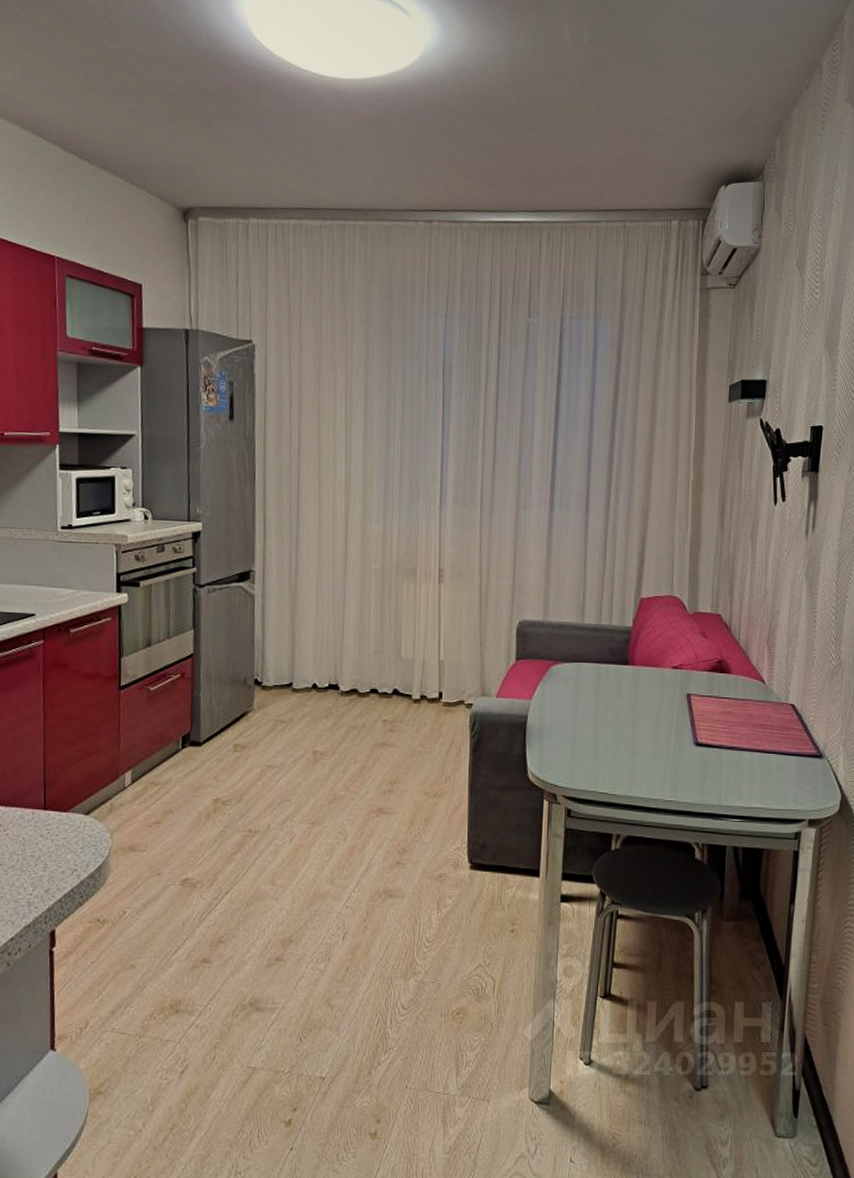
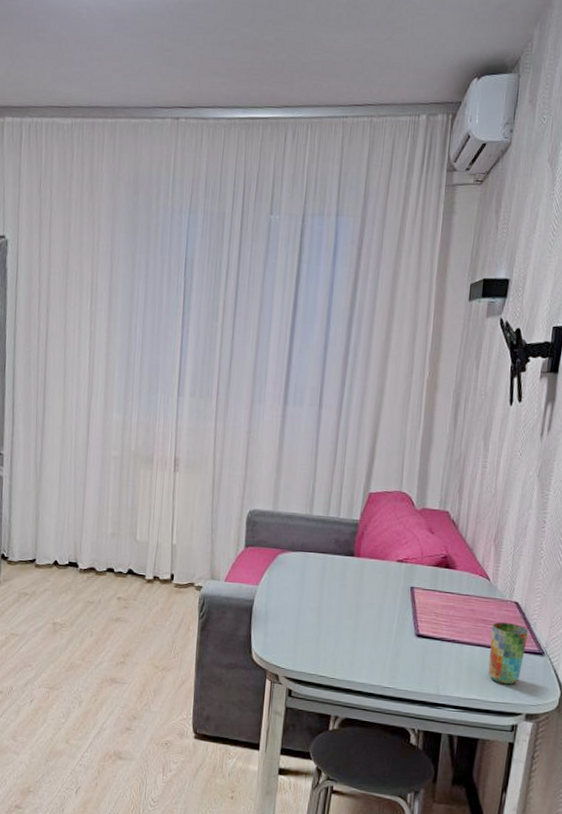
cup: none [769,726,807,791] -> present [488,622,529,685]

